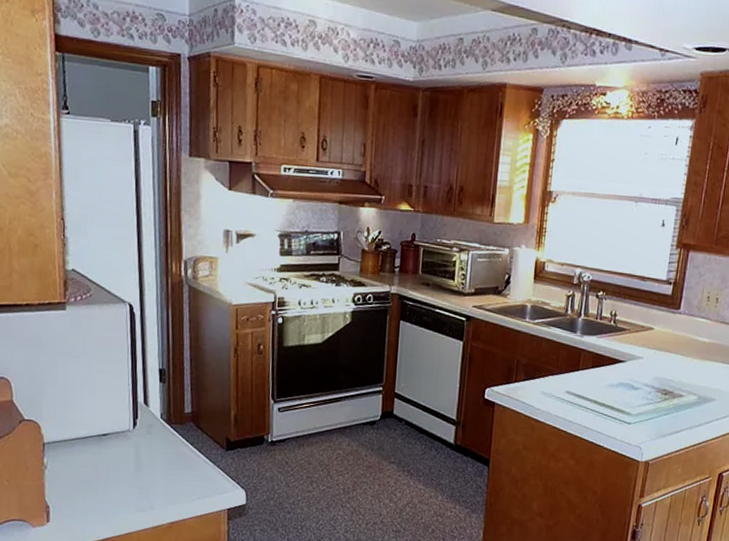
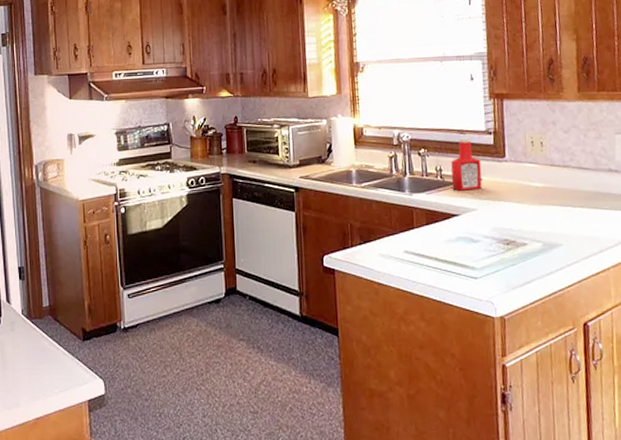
ketchup bottle: none [623,284,656,339] -> present [451,137,482,191]

